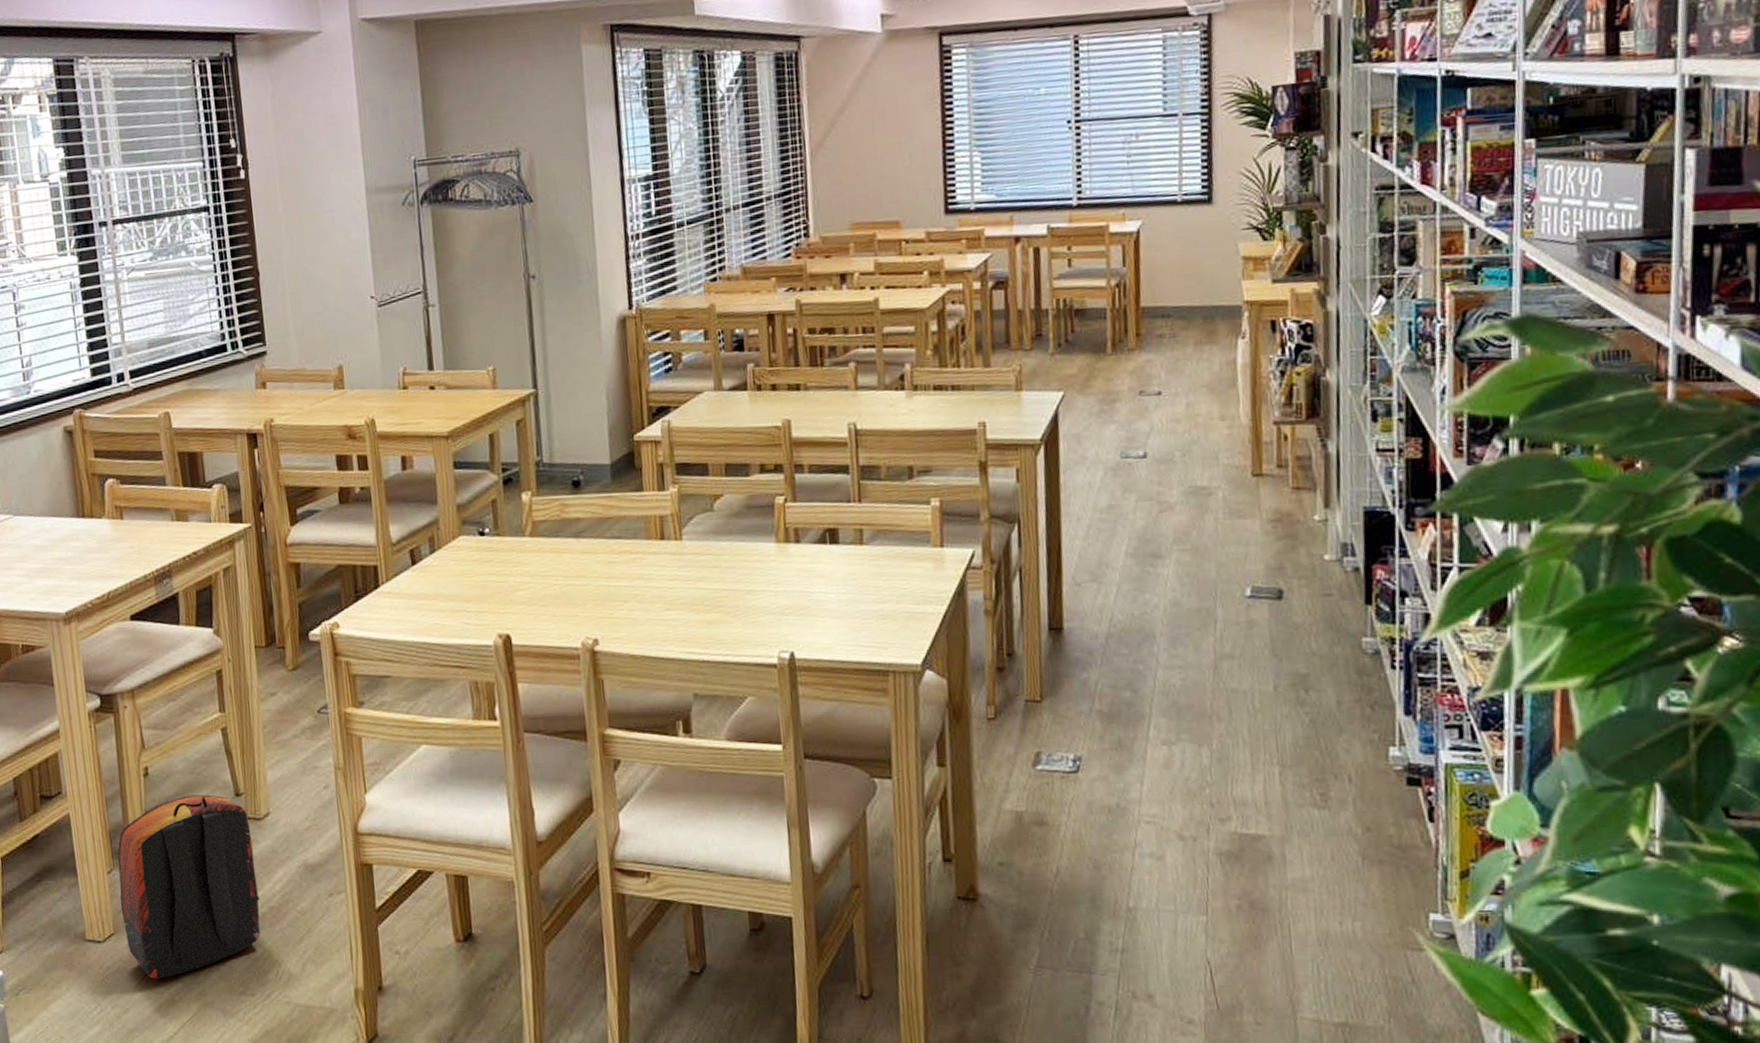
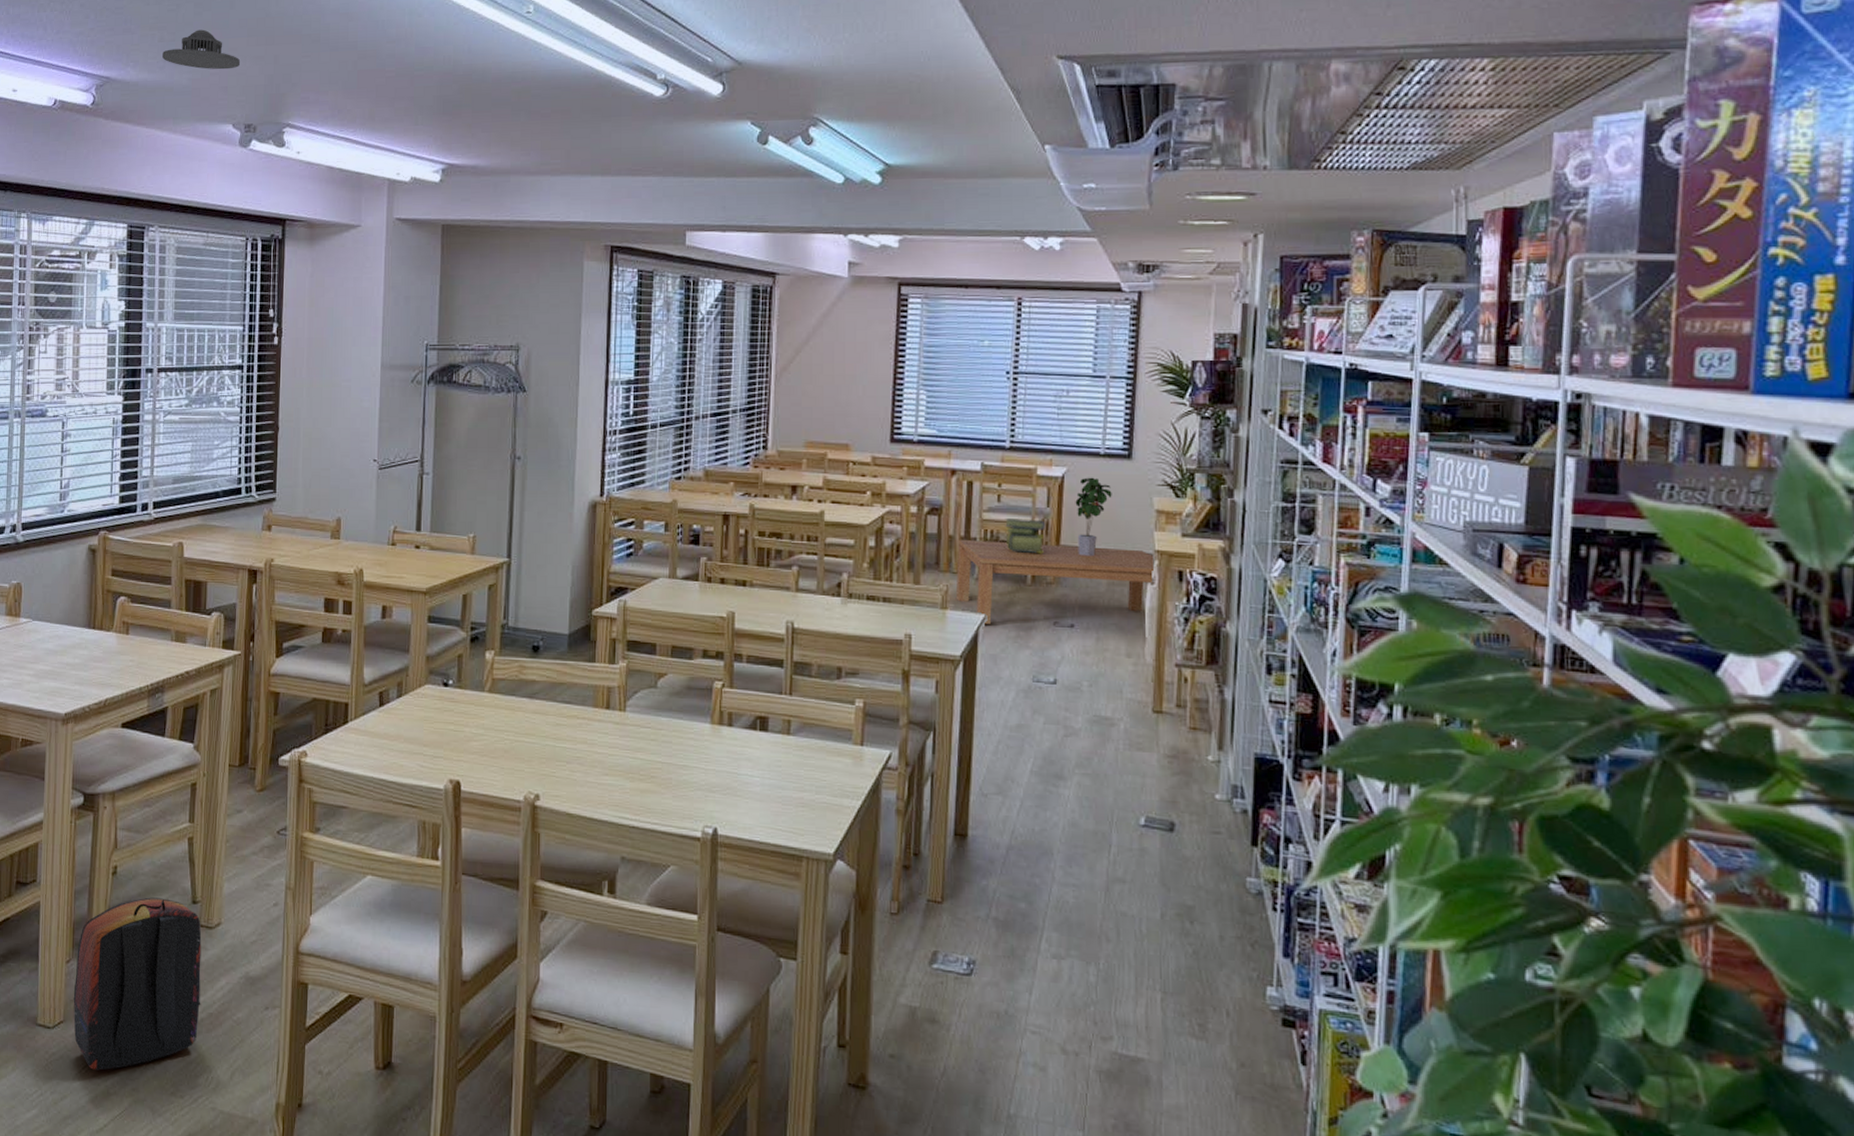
coffee table: none [1028,302,1246,402] -> present [955,539,1156,624]
stack of books: none [1078,281,1124,320] -> present [1005,518,1046,553]
potted plant: none [1153,228,1194,317] -> present [1075,477,1112,557]

